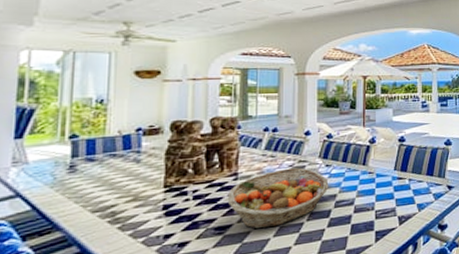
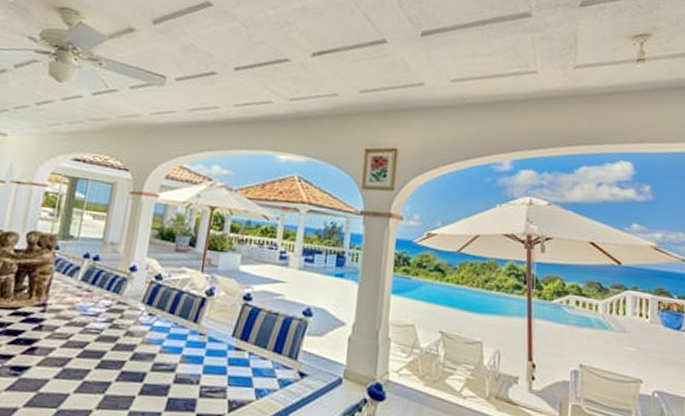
fruit basket: present [227,167,329,229] -> none [30,308,149,381]

